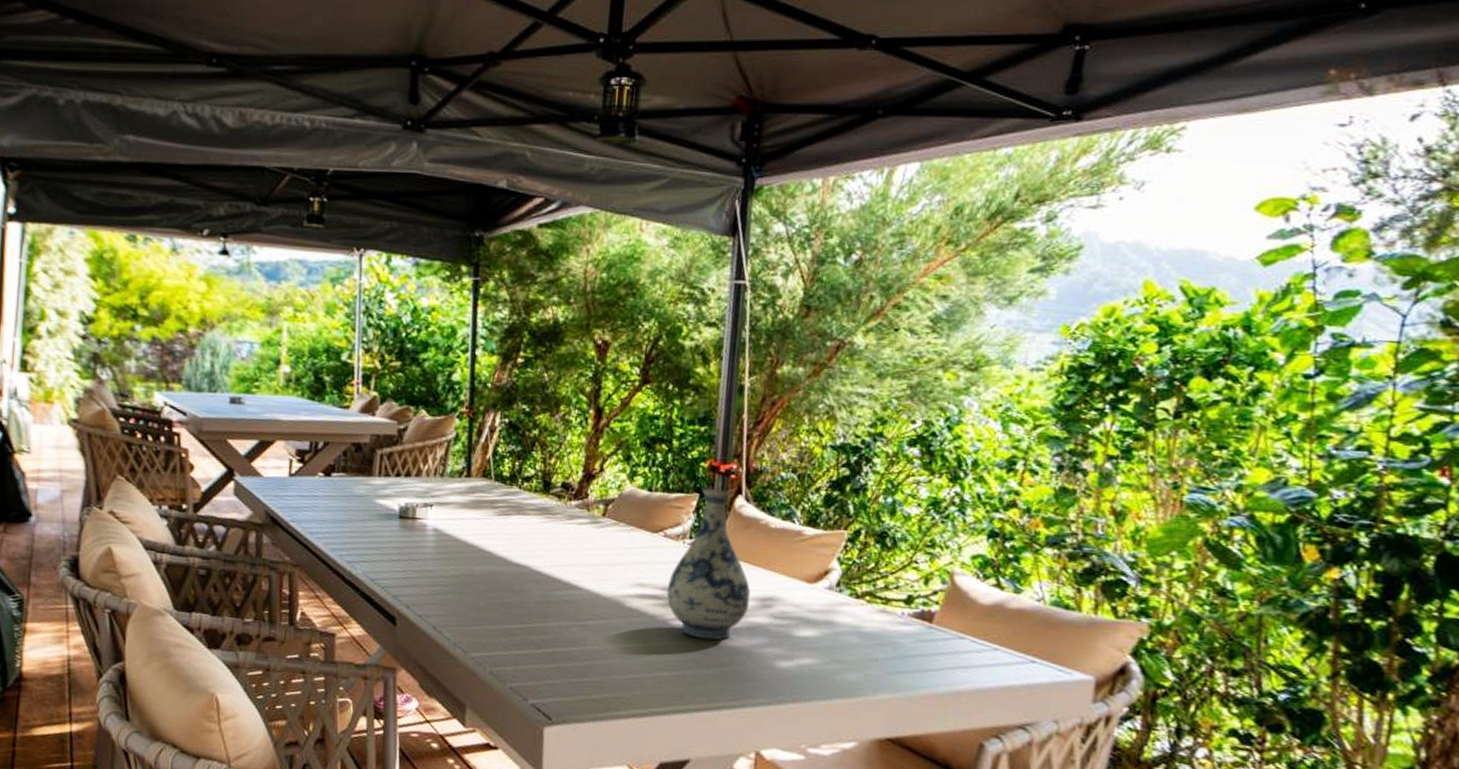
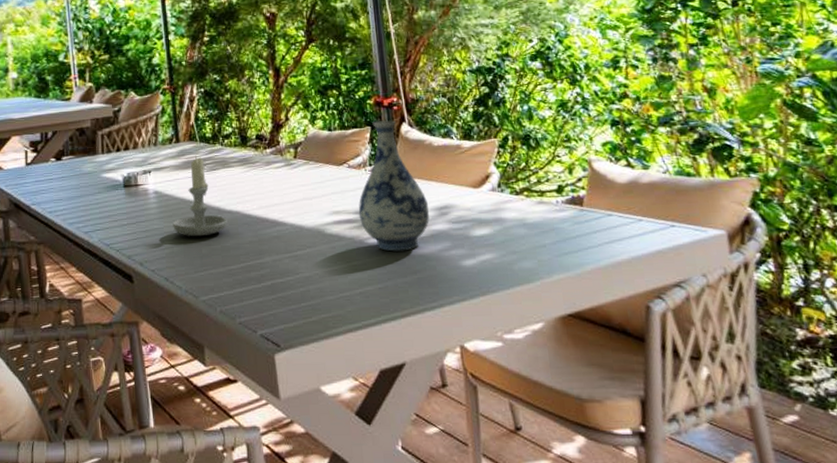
candle: none [449,494,513,588] -> present [173,155,227,237]

